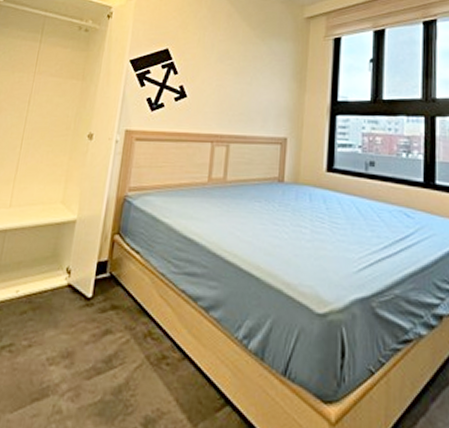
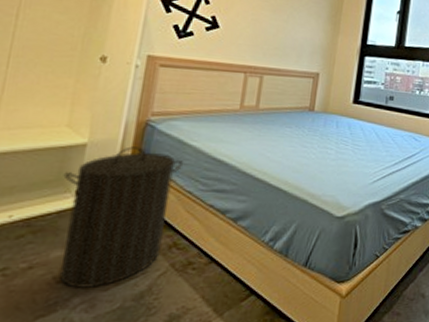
laundry hamper: none [51,223,156,375] -> present [59,146,183,289]

